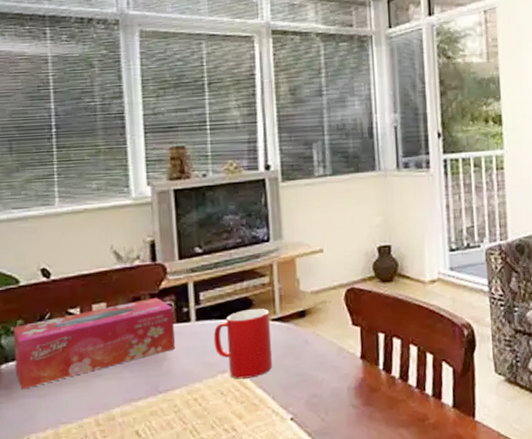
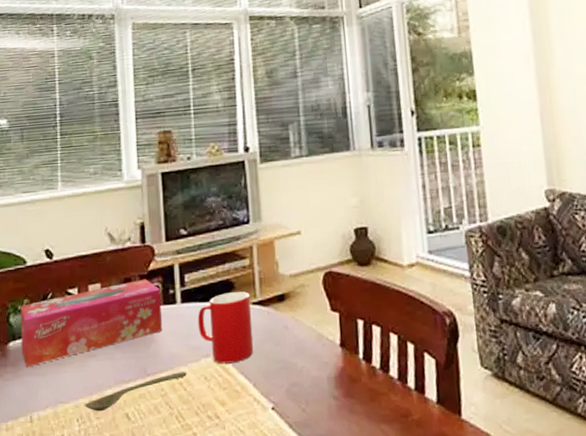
spoon: none [89,388,202,431] -> present [84,372,187,412]

